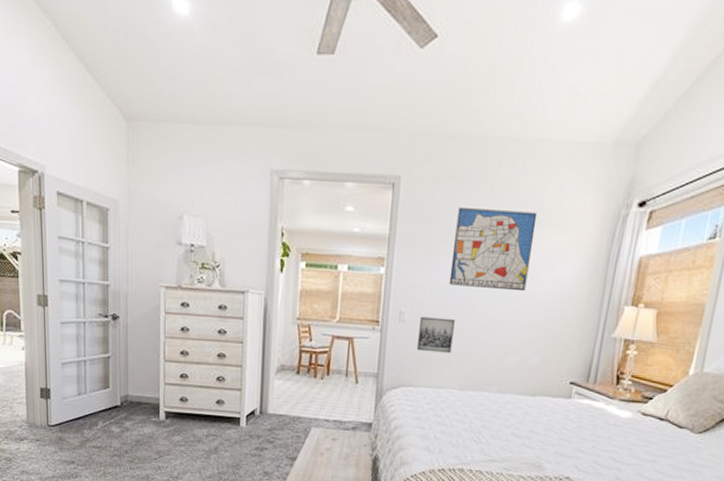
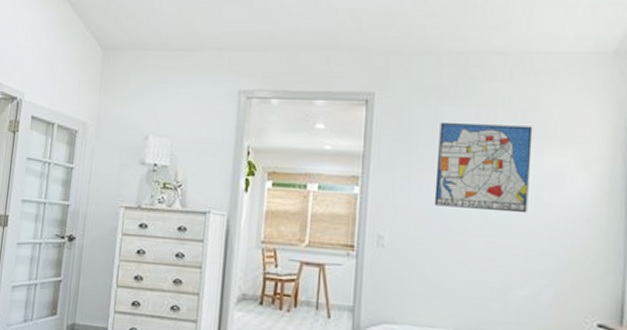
wall art: present [416,316,455,354] -> none [399,241,444,285]

